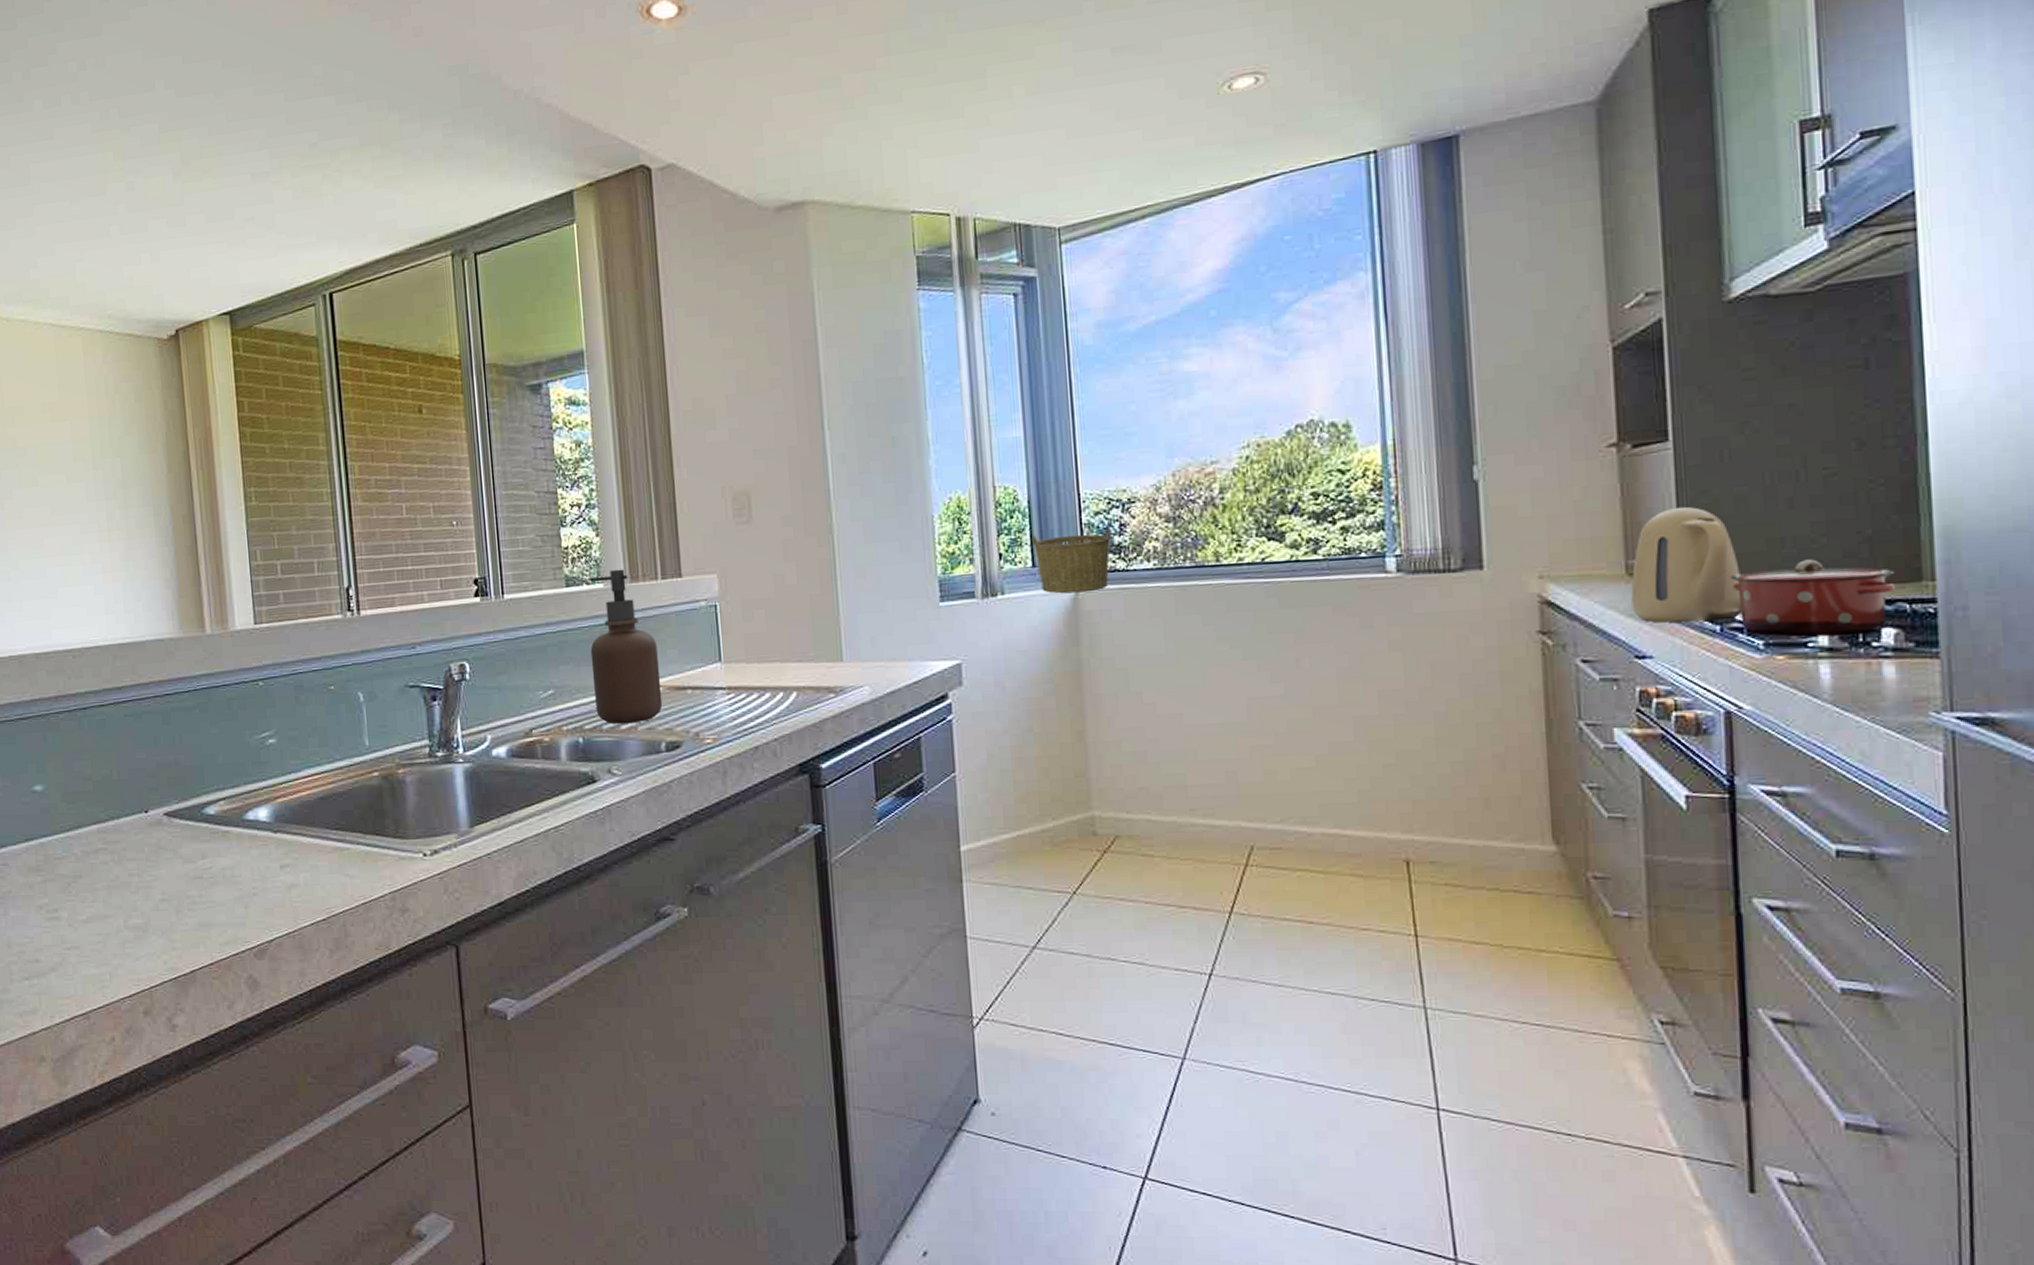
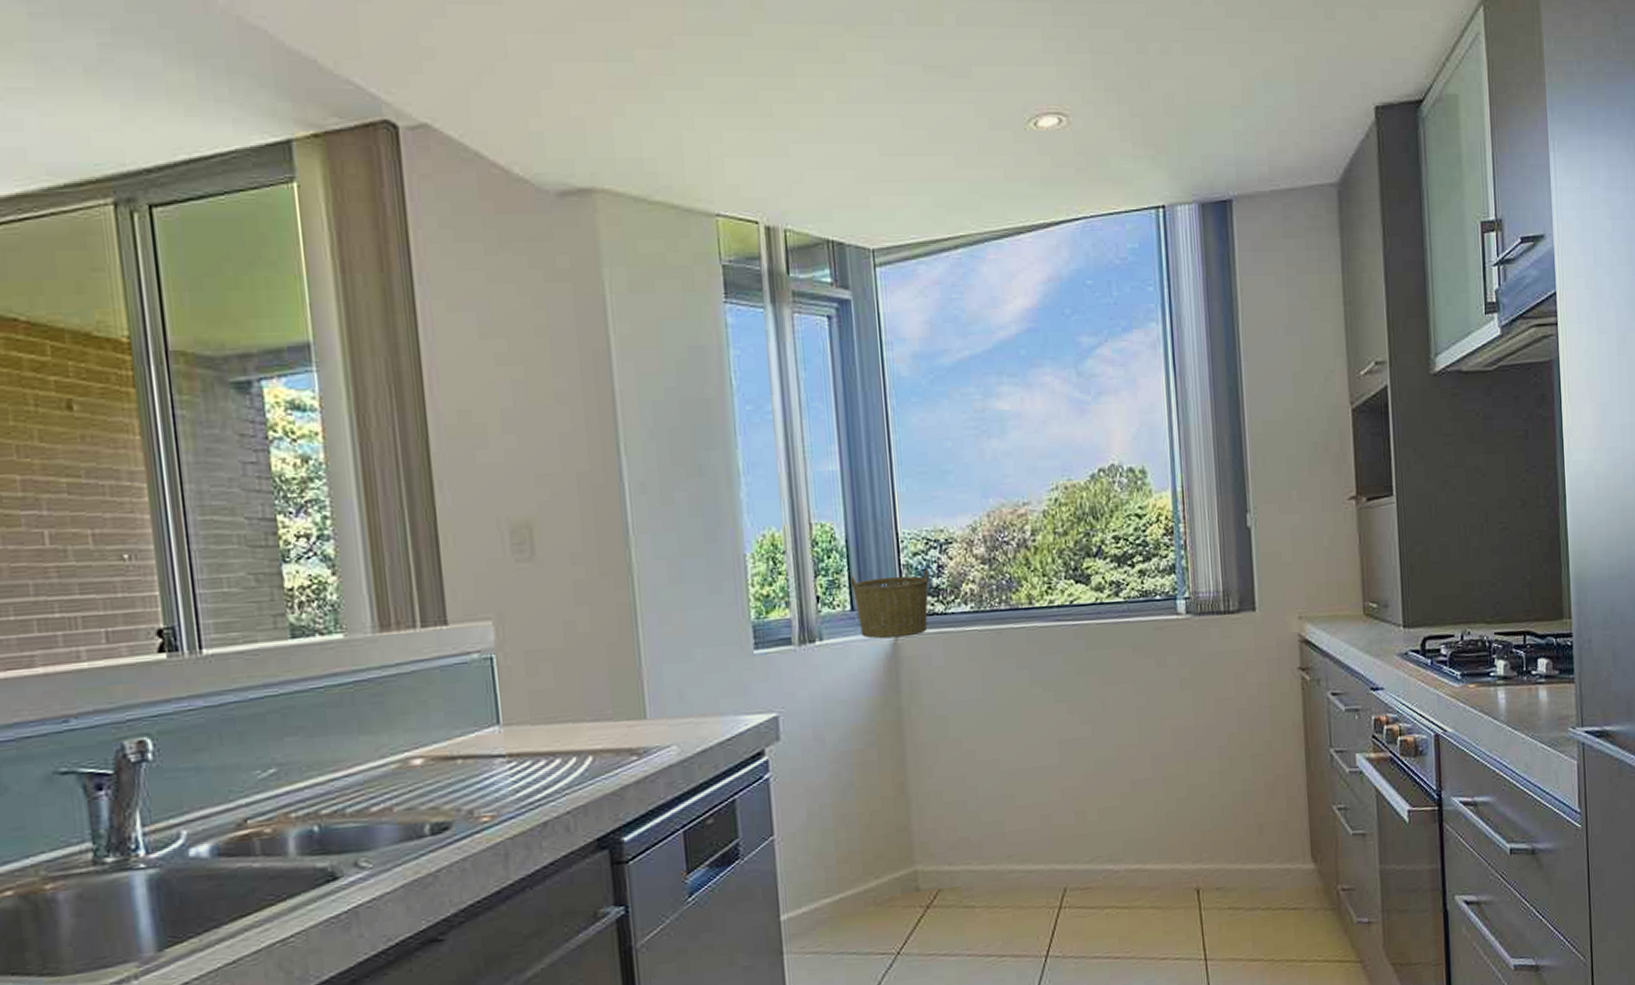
soap dispenser: present [590,569,663,725] -> none [325,615,425,806]
kettle: present [1631,506,1742,623] -> none [1367,554,1446,658]
casserole: present [1729,559,1896,637] -> none [1437,601,1547,668]

